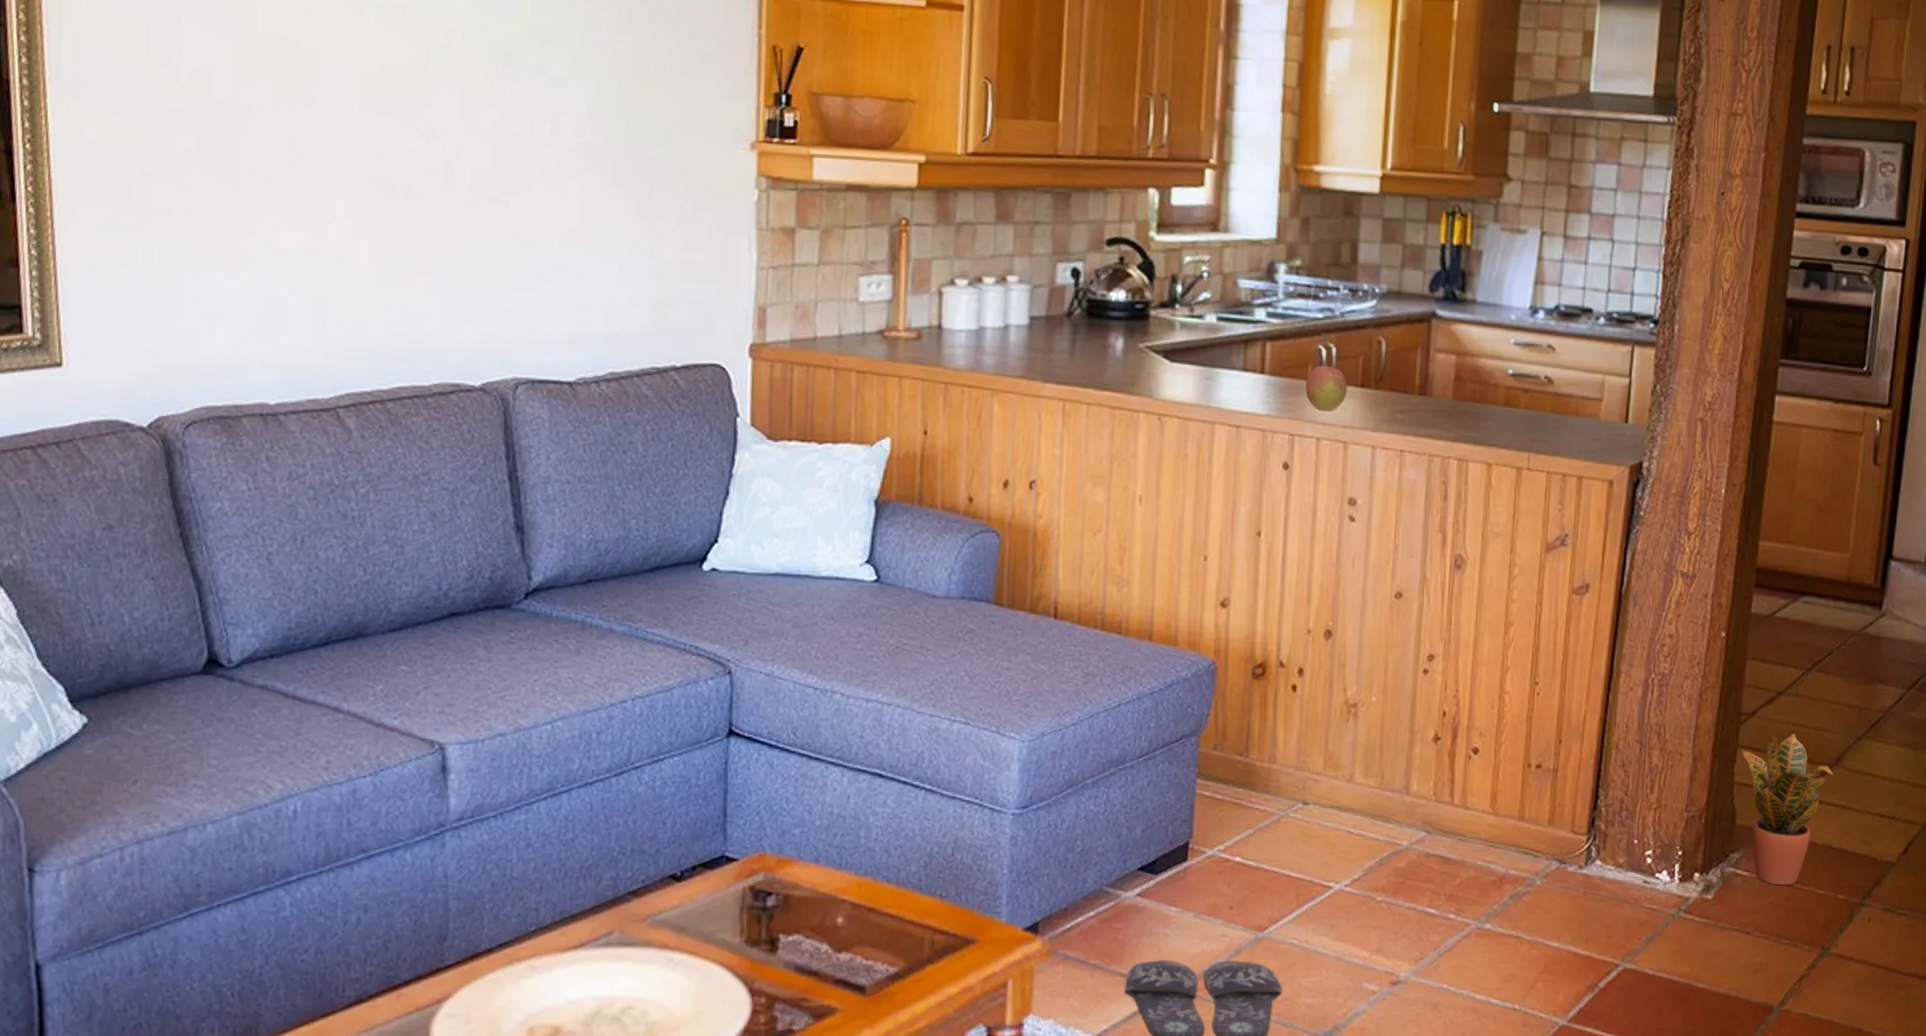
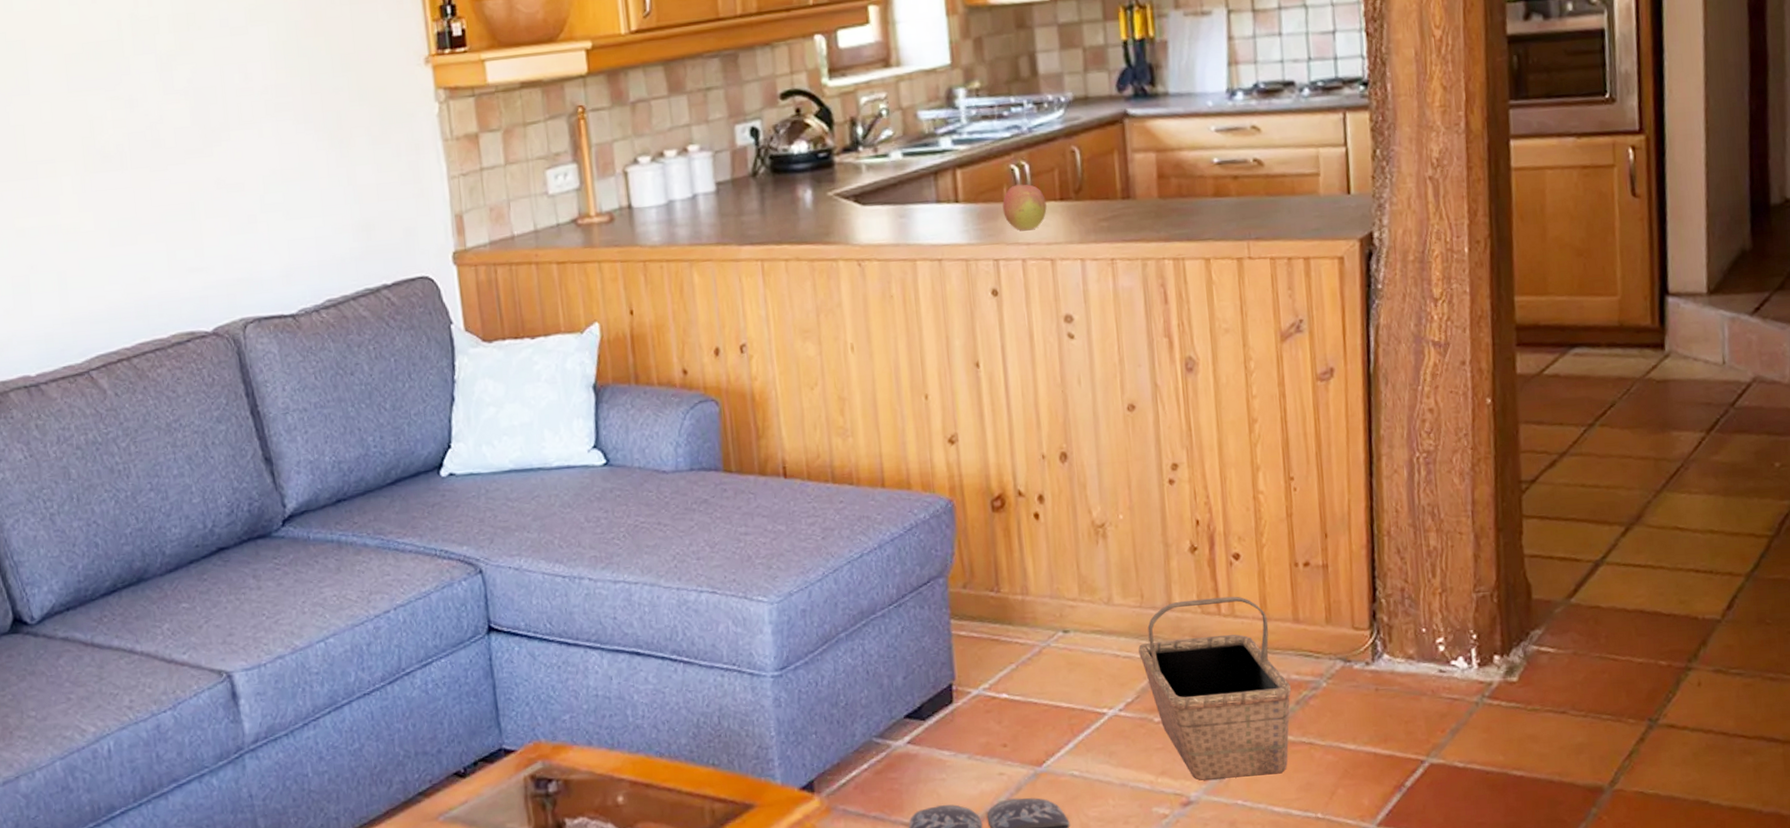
basket: none [1371,787,1508,963] -> present [1138,596,1292,780]
potted plant: present [1741,732,1835,886] -> none [1527,496,1637,659]

